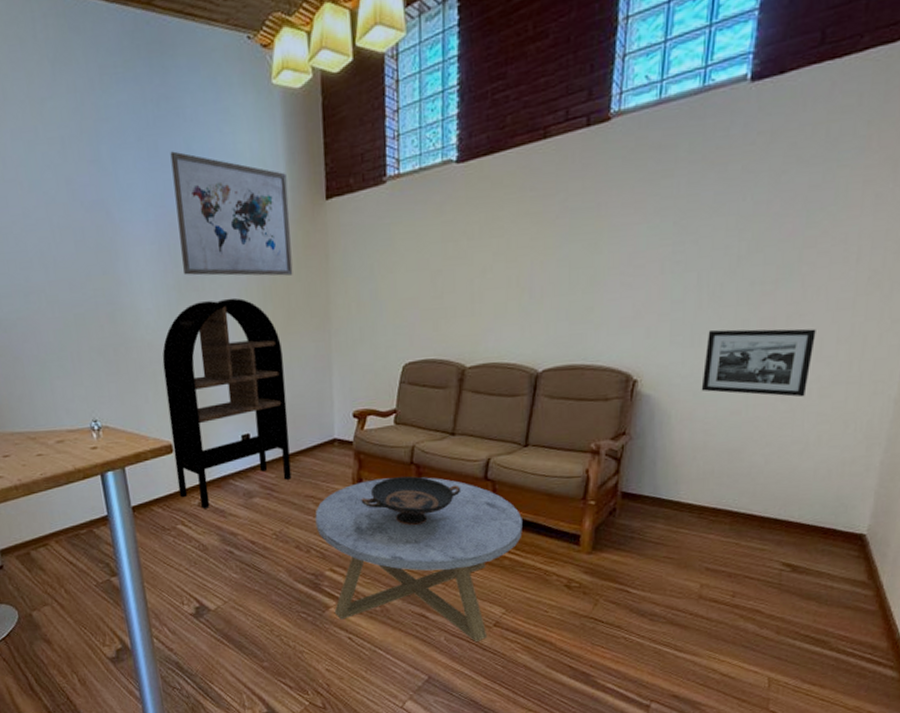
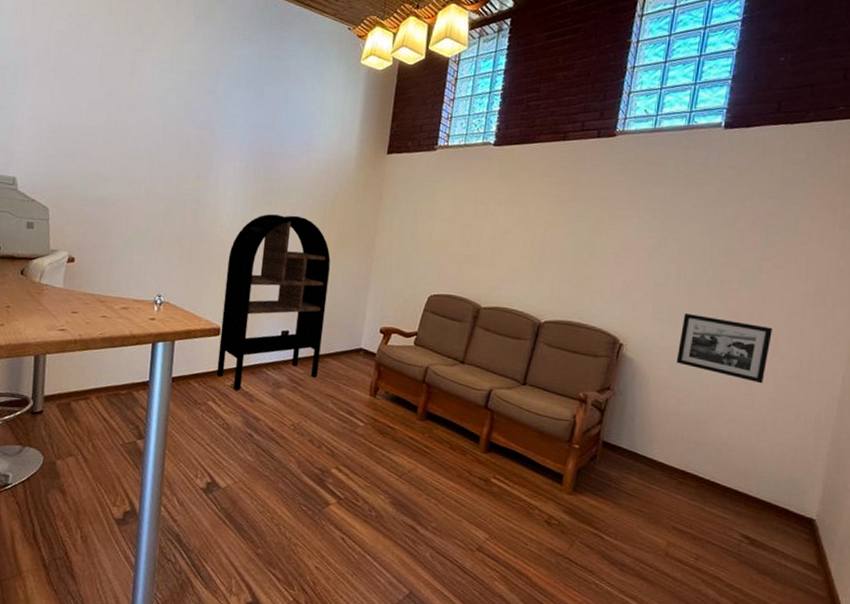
wall art: present [170,151,293,276] -> none [262,97,359,207]
coffee table: present [315,477,522,642] -> none [331,390,514,563]
decorative bowl: present [360,476,461,526] -> none [374,392,464,440]

